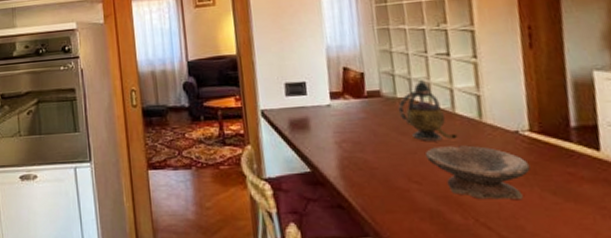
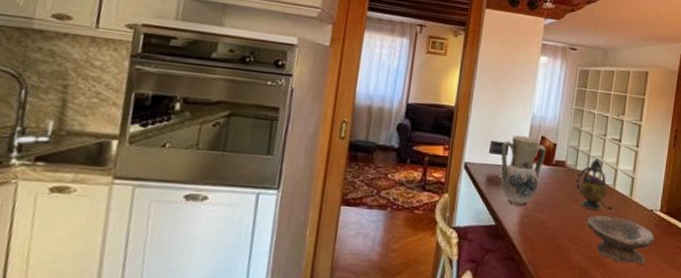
vase: none [298,70,354,148] -> present [499,135,546,206]

